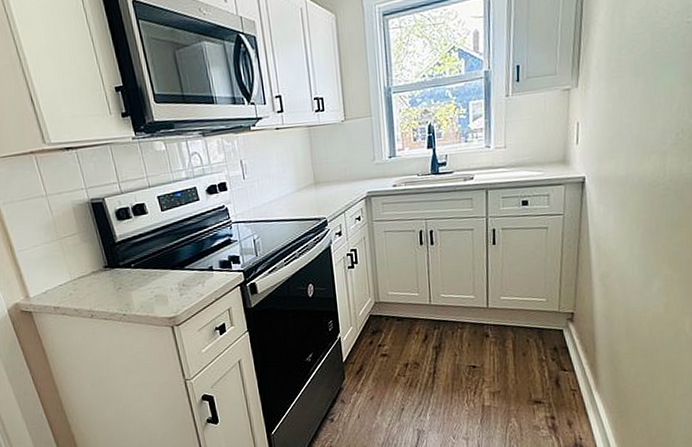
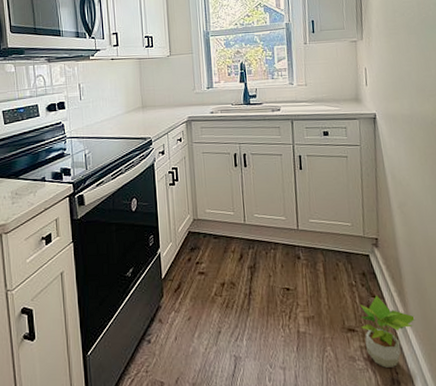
potted plant: none [548,369,605,435] -> present [360,296,415,368]

